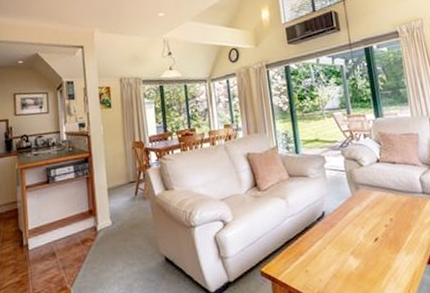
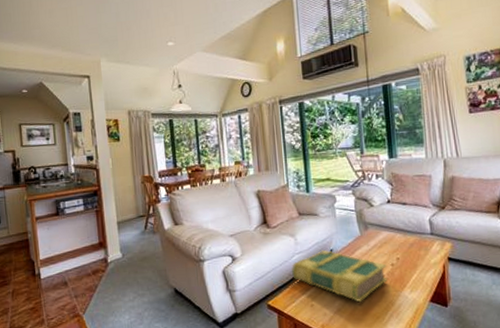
book: none [284,212,382,267] -> present [292,250,387,303]

